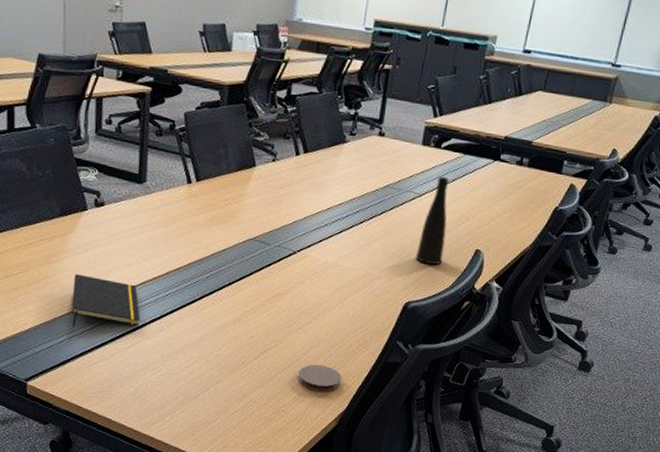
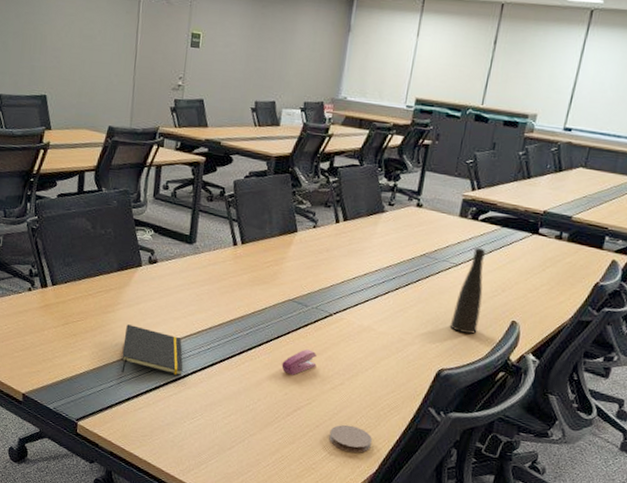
stapler: none [245,289,282,317] -> present [281,349,317,375]

